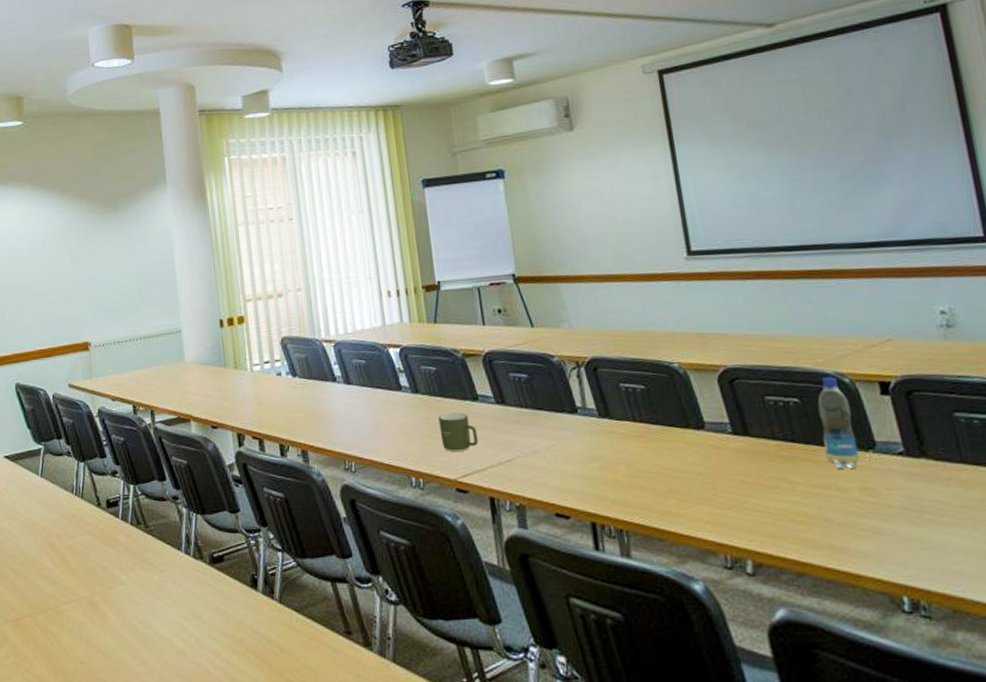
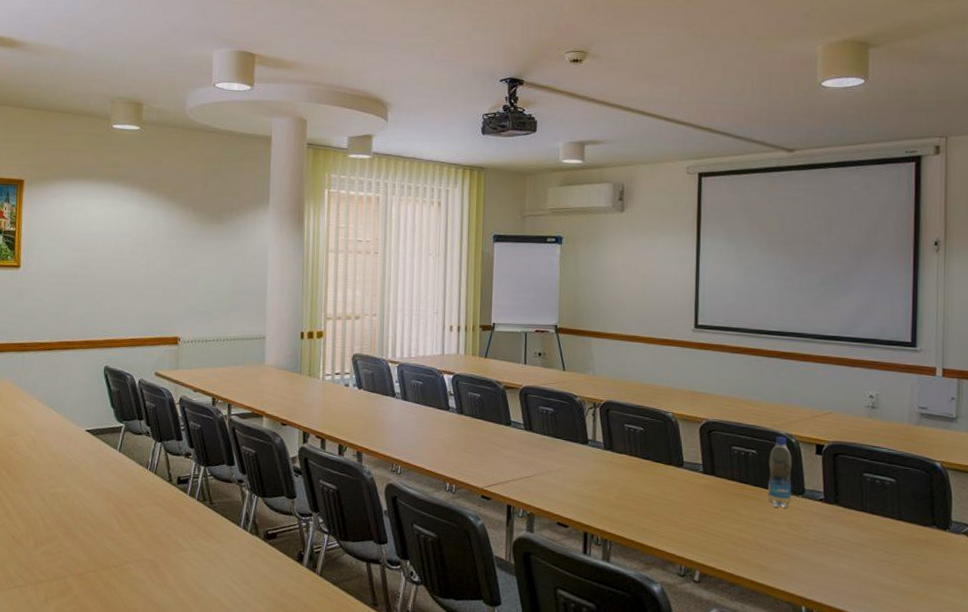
mug: present [438,412,478,452] -> none [475,433,506,466]

